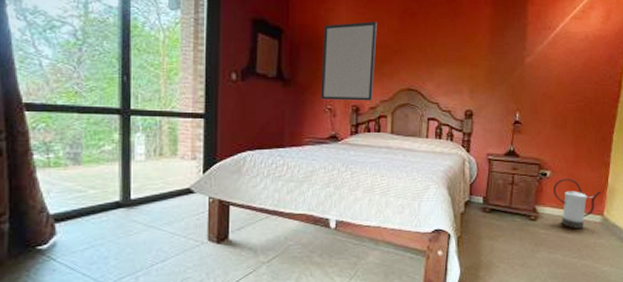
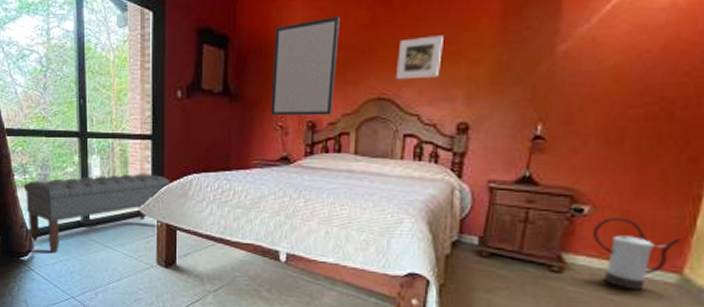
bench: none [45,151,224,239] -> present [23,173,171,254]
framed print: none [420,43,453,76] -> present [395,35,443,80]

